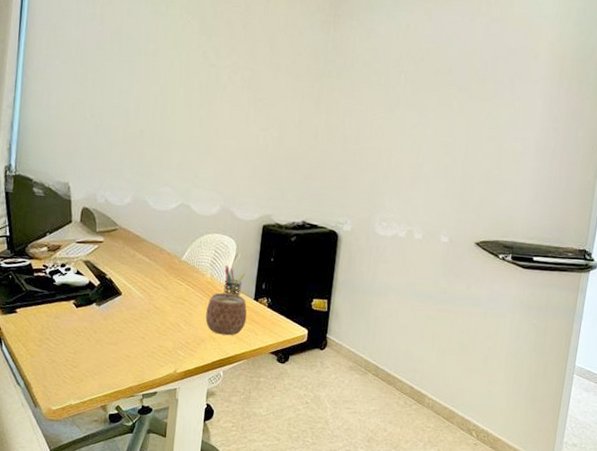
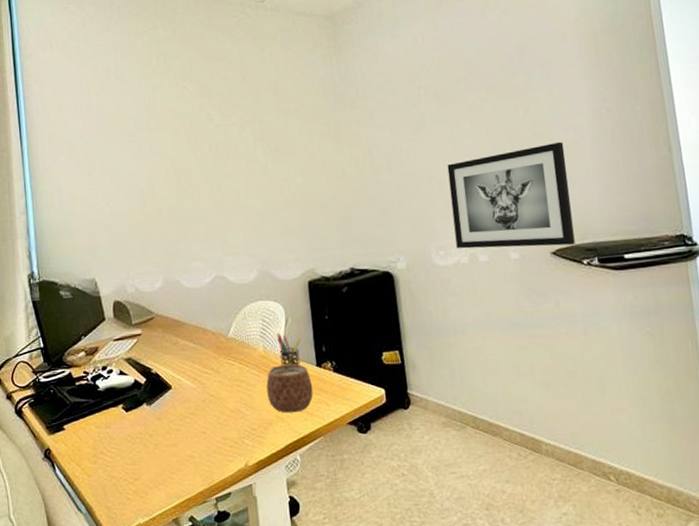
wall art: none [398,147,511,240] -> present [447,141,575,249]

